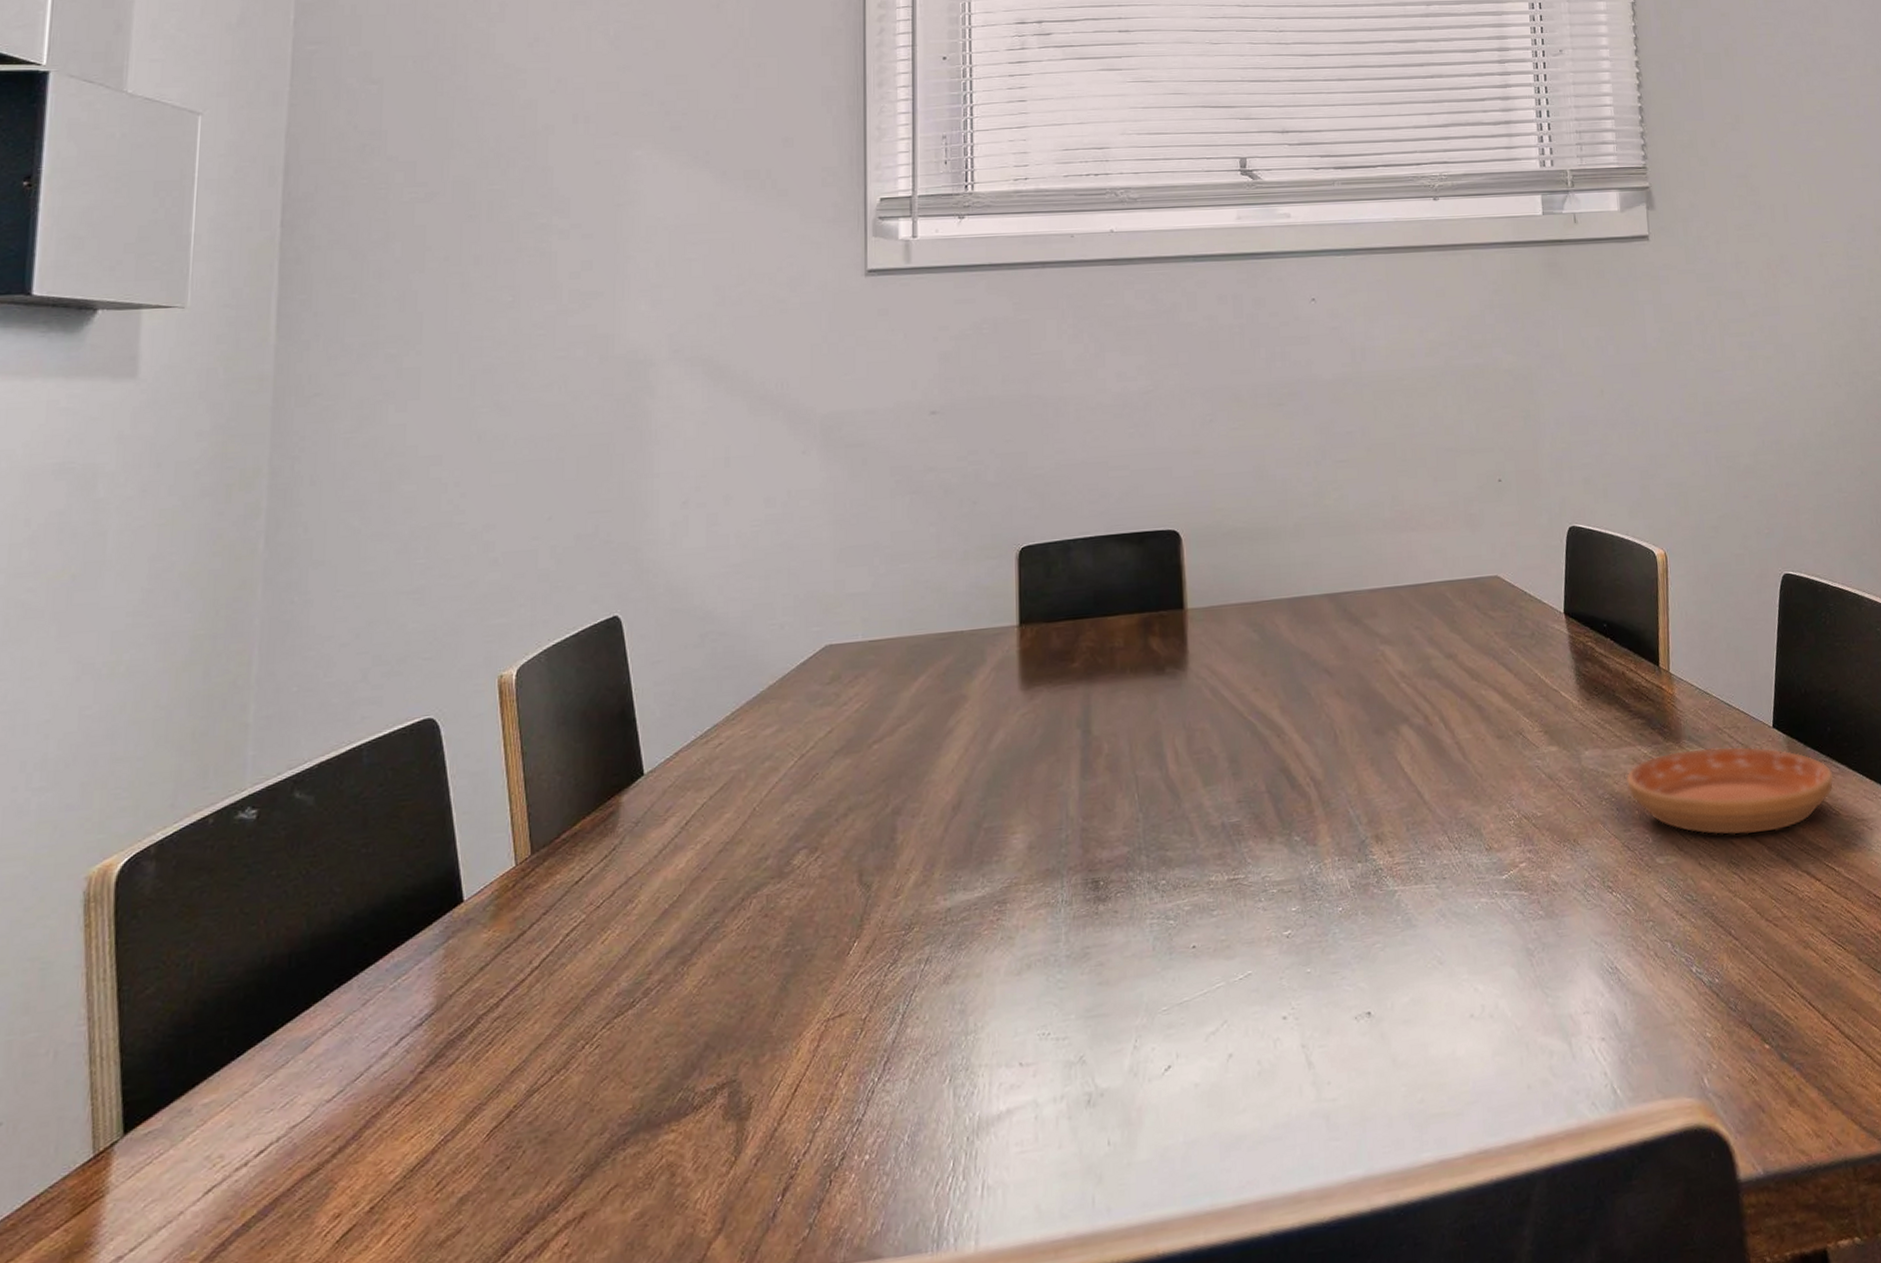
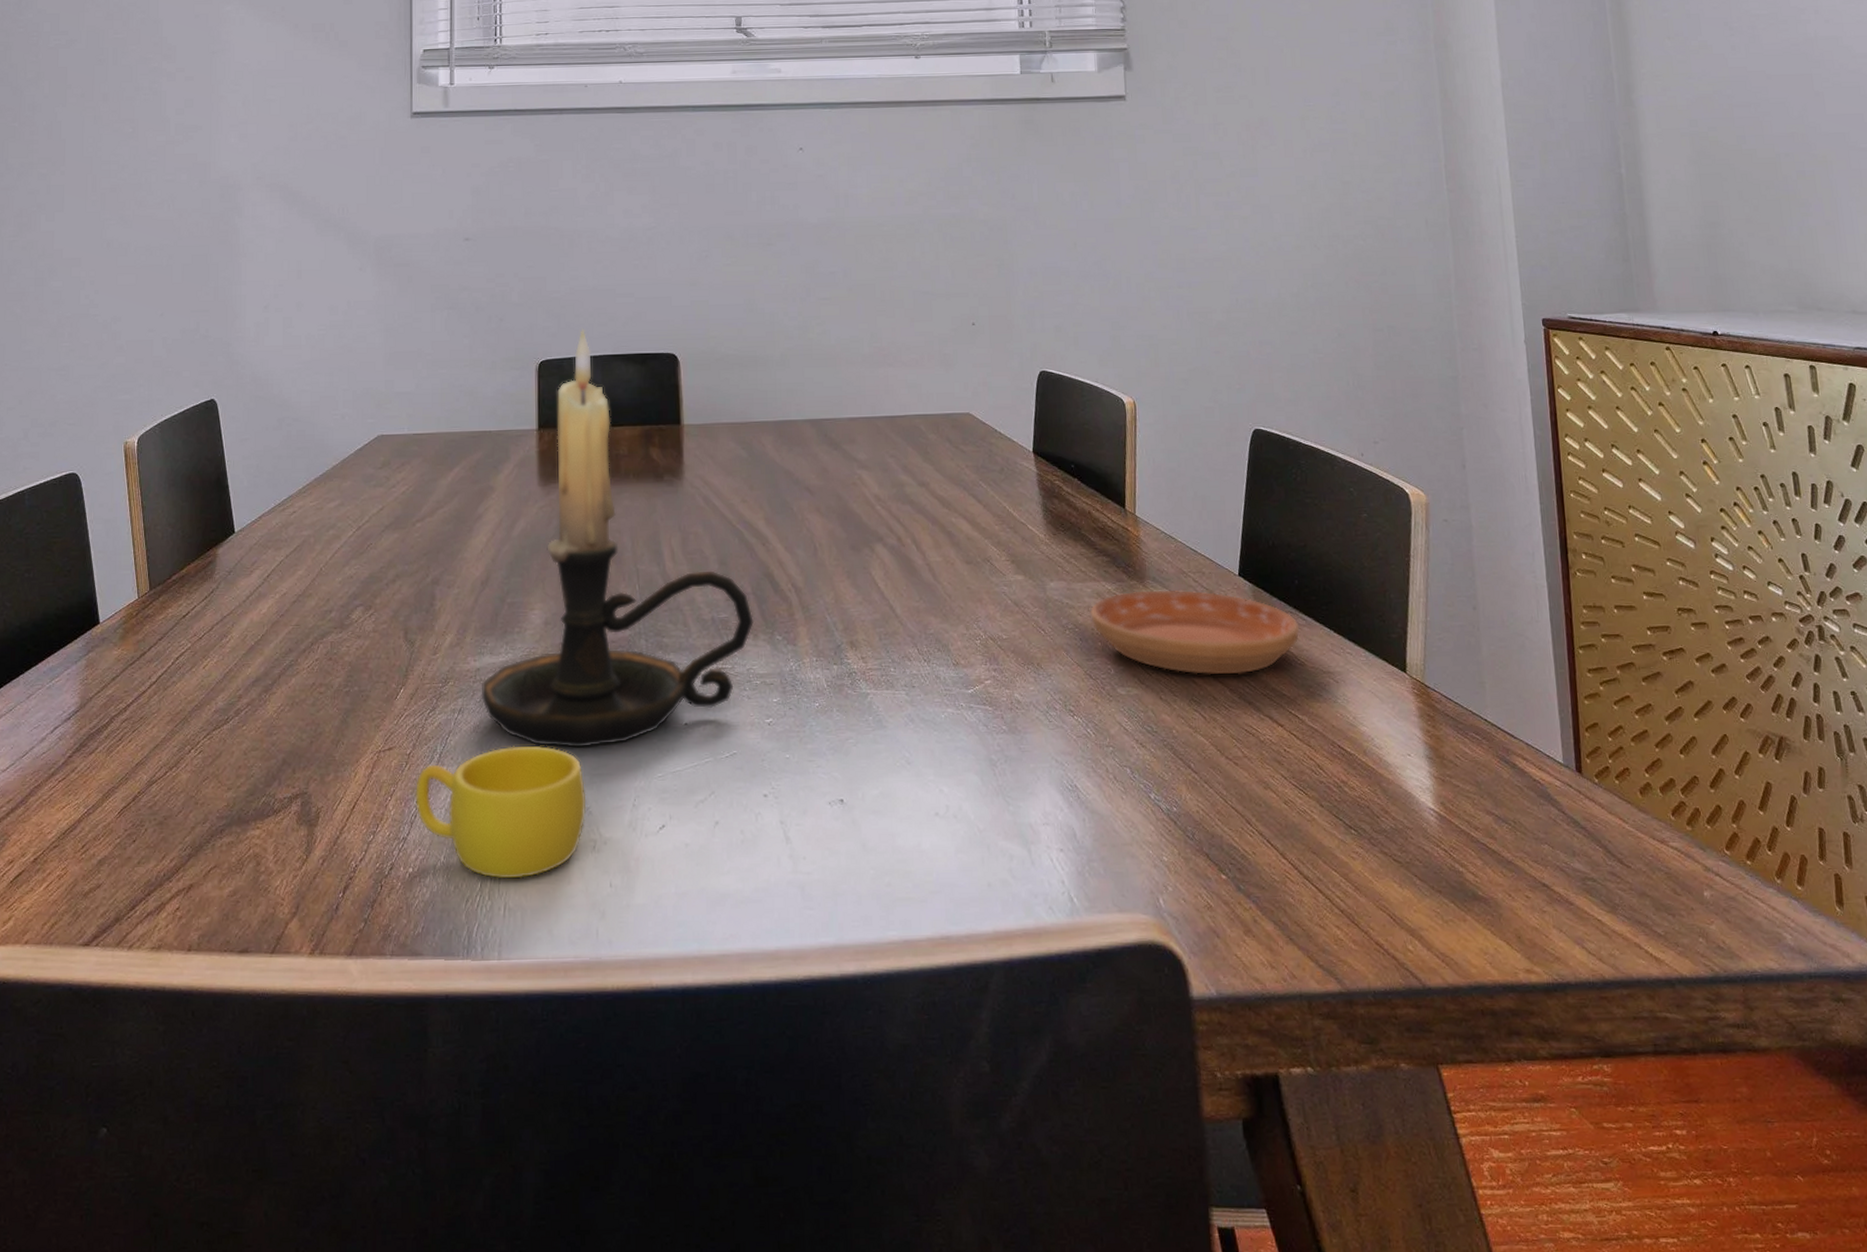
cup: none [873,990,1080,1154] -> present [416,745,587,879]
candle holder: none [952,507,1270,991] -> present [481,328,755,748]

